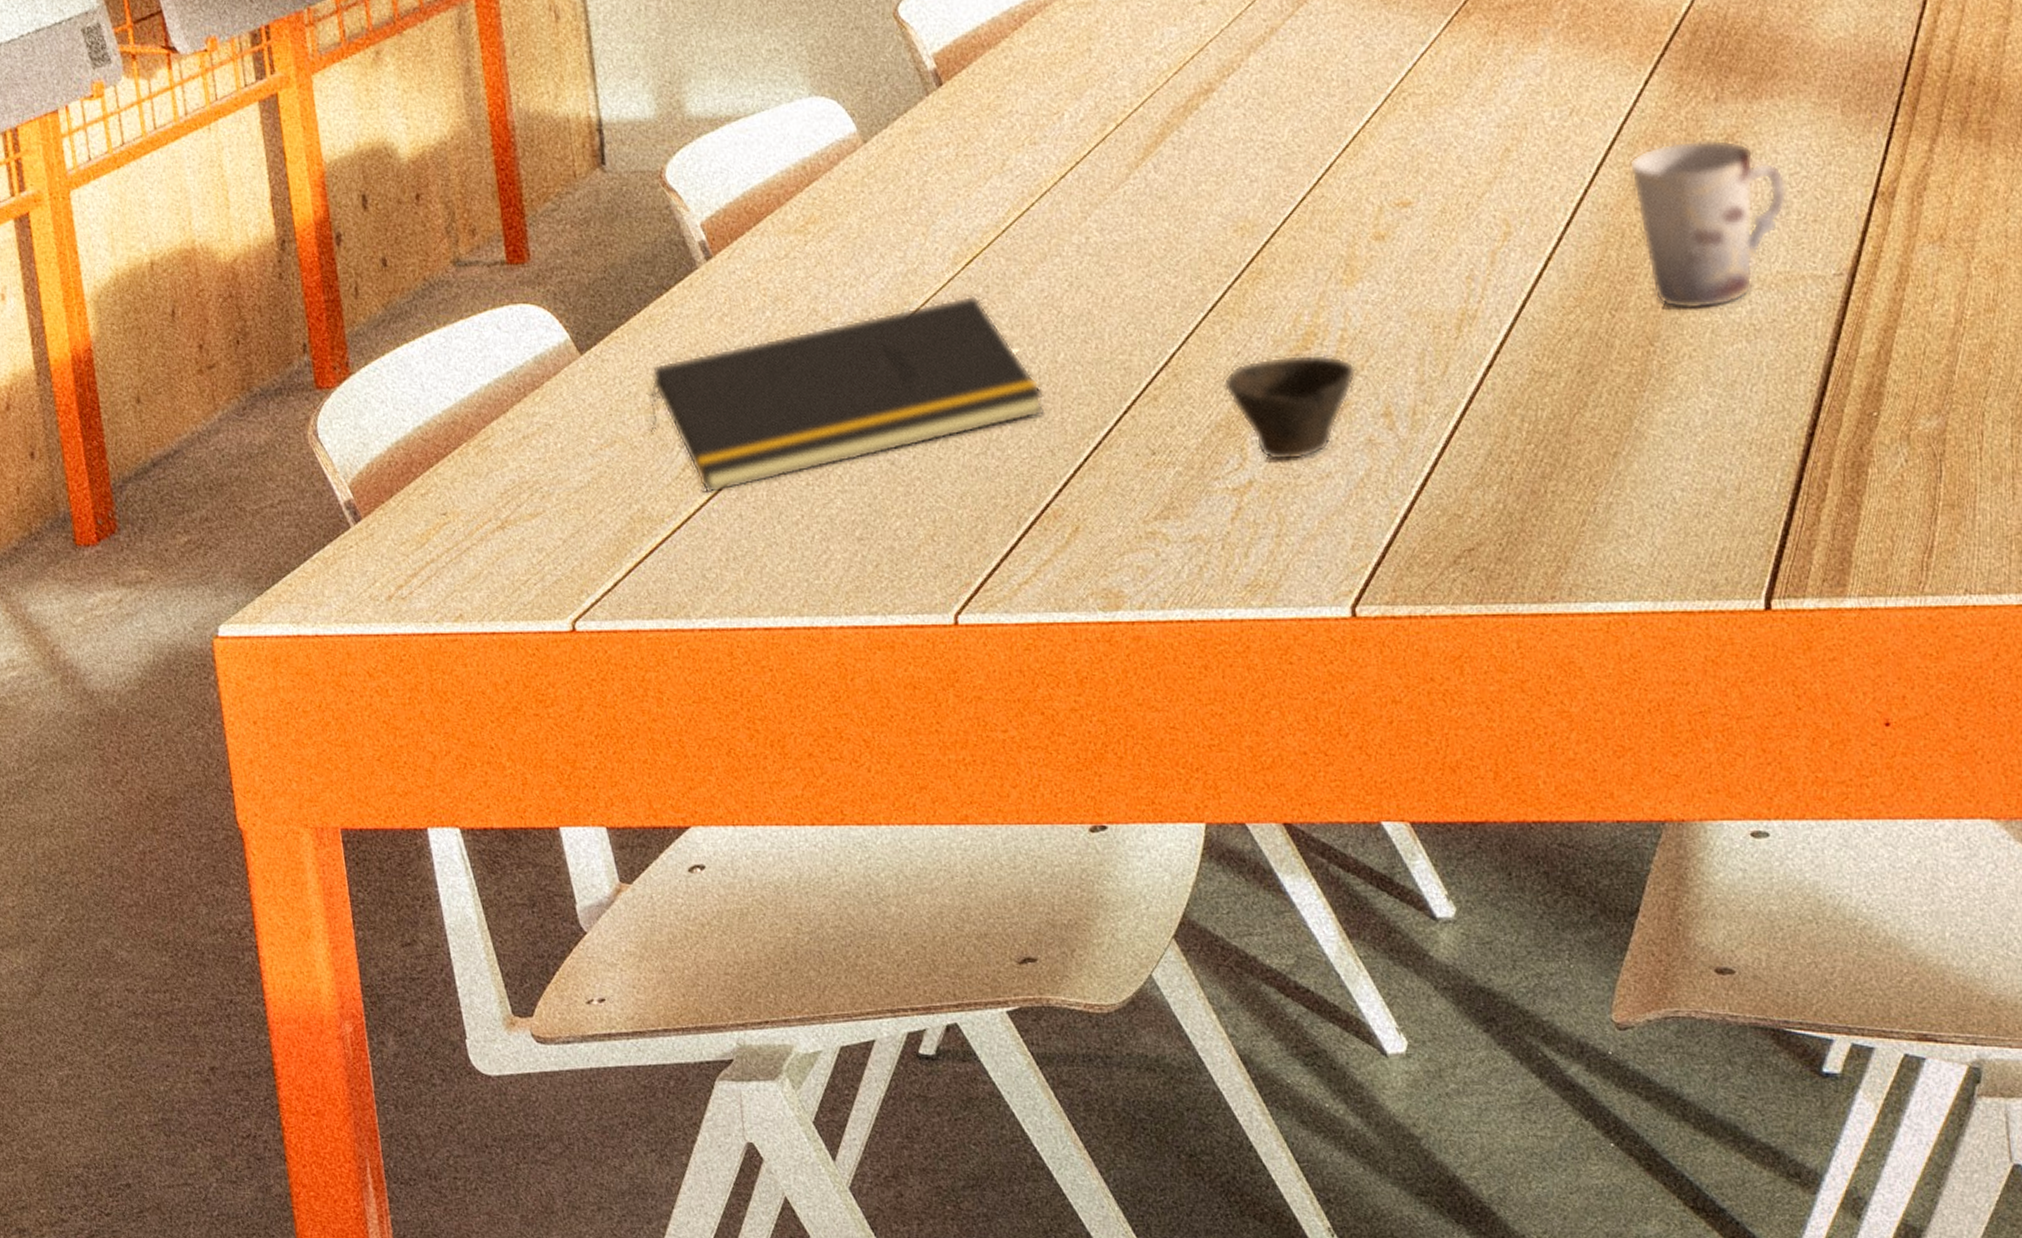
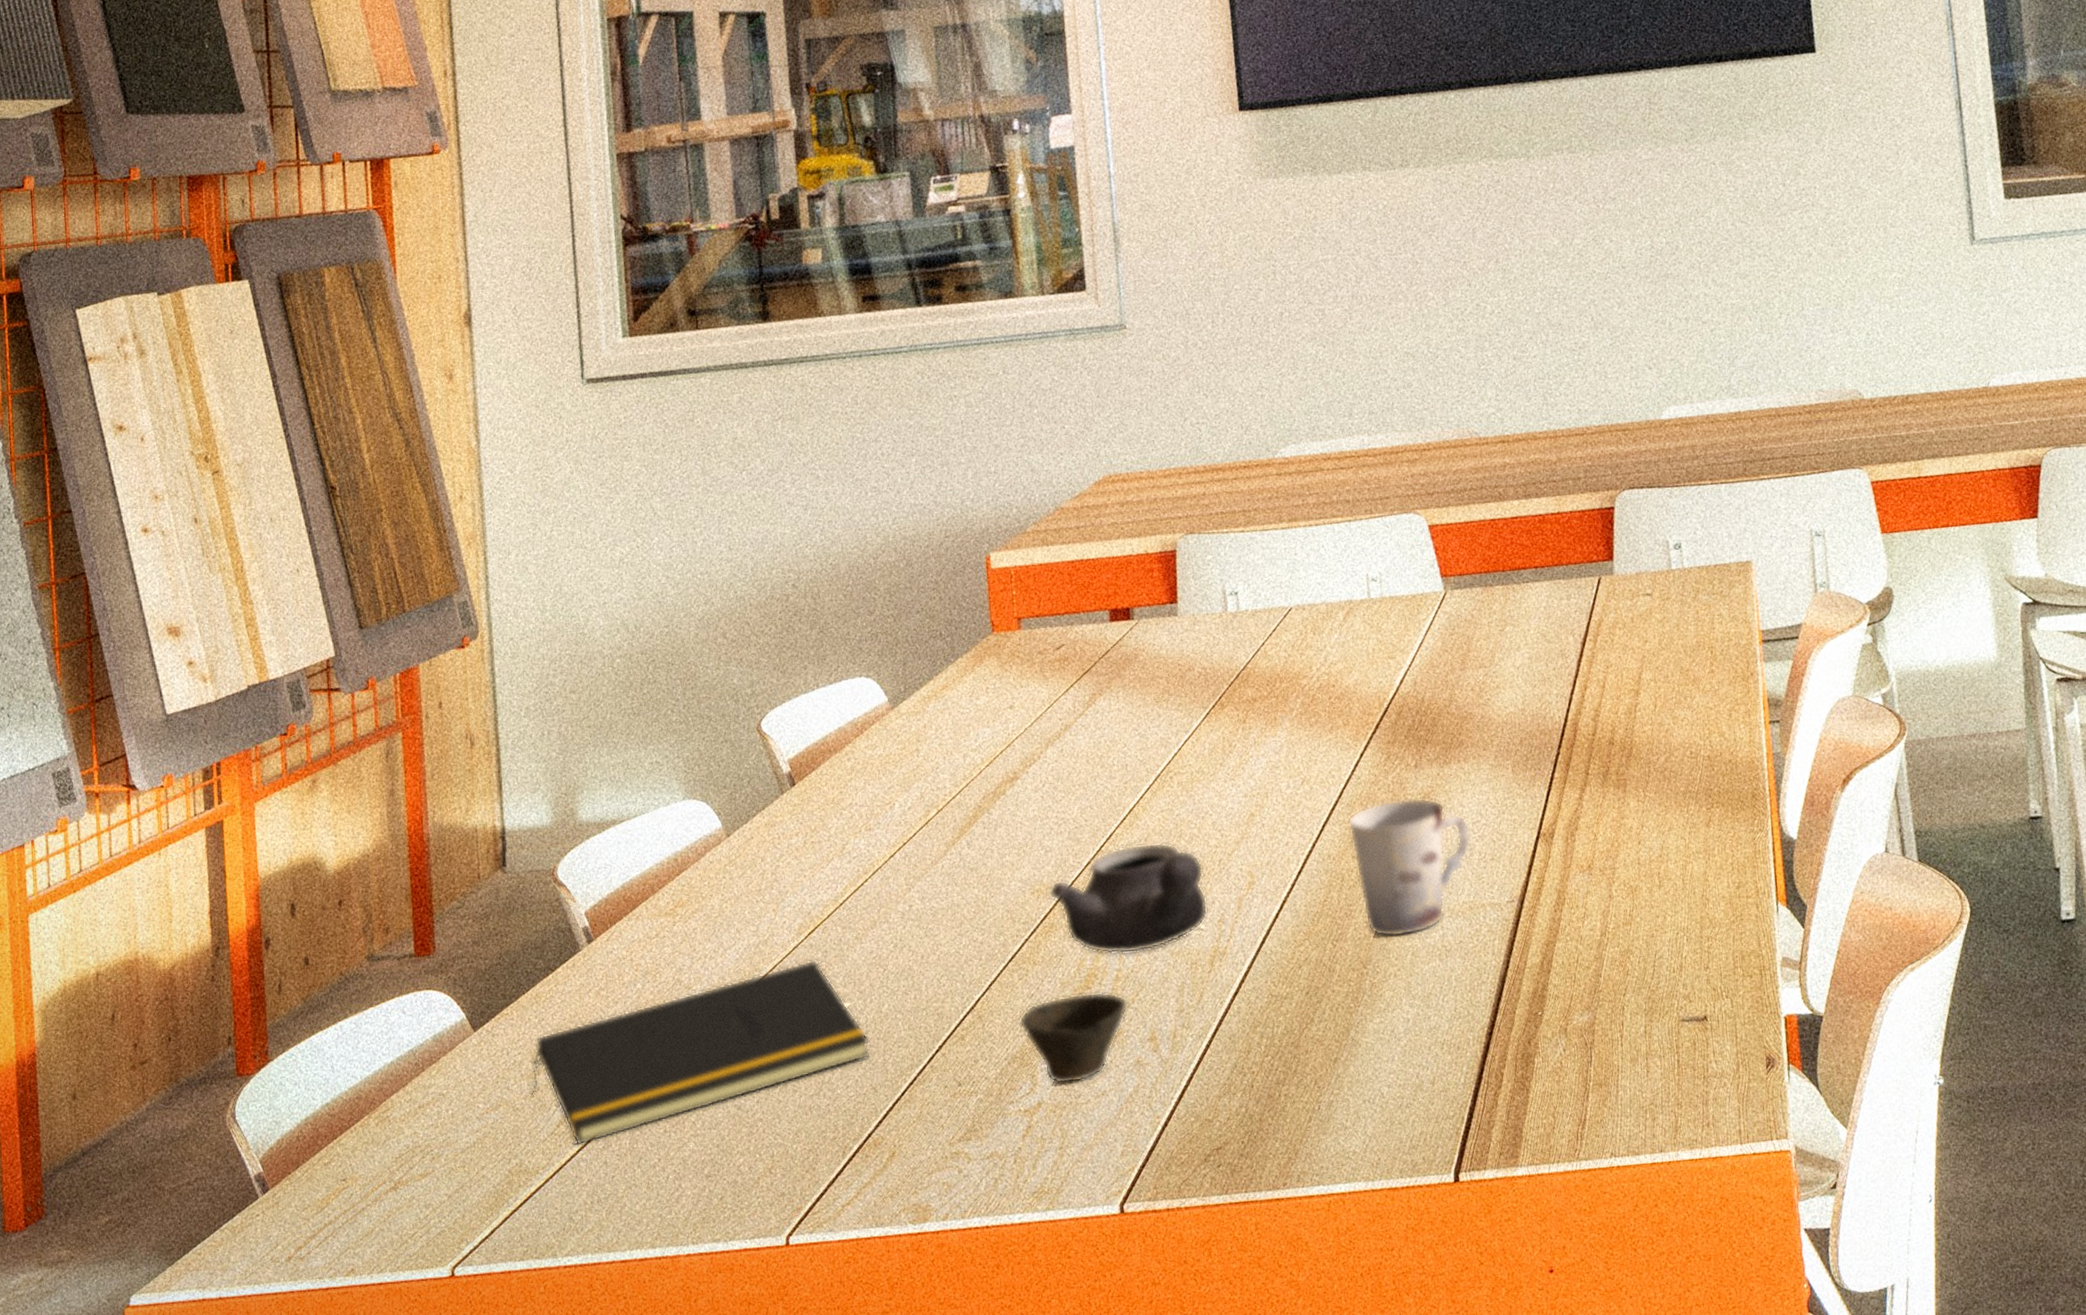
teapot: none [1256,177,1454,311] -> present [1049,842,1208,954]

